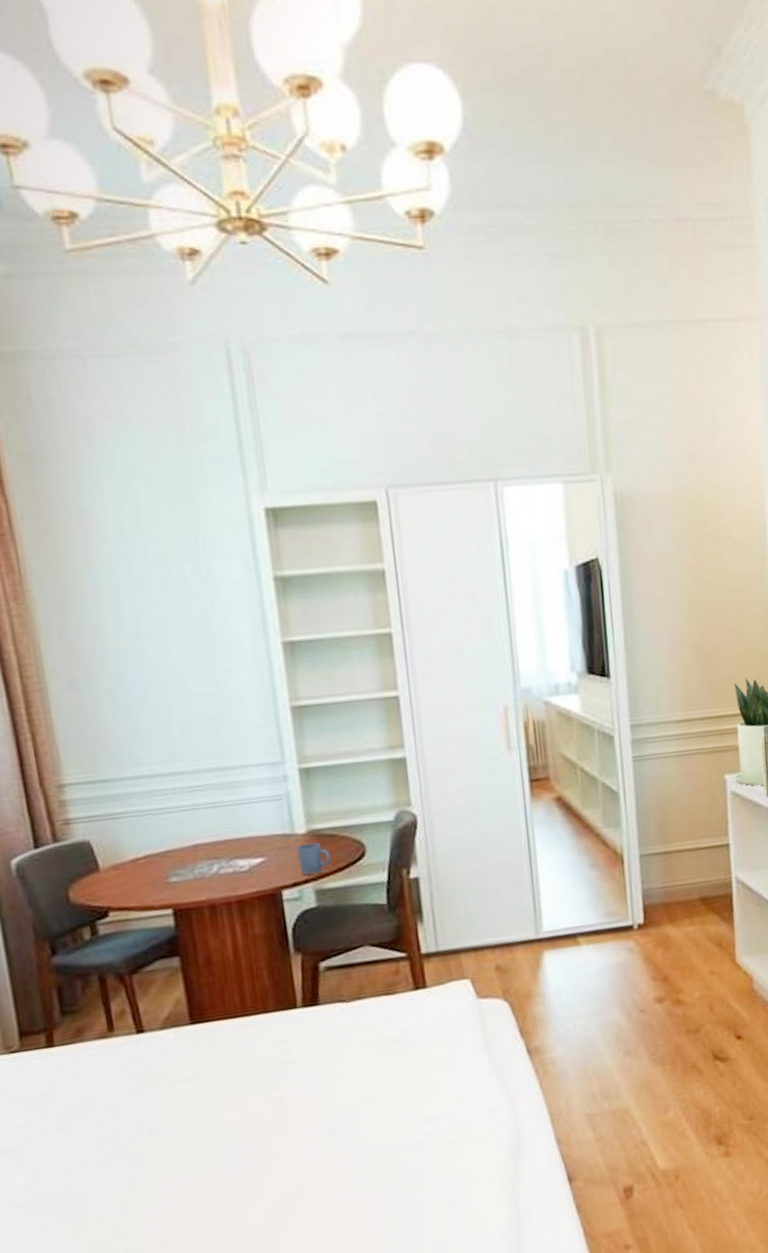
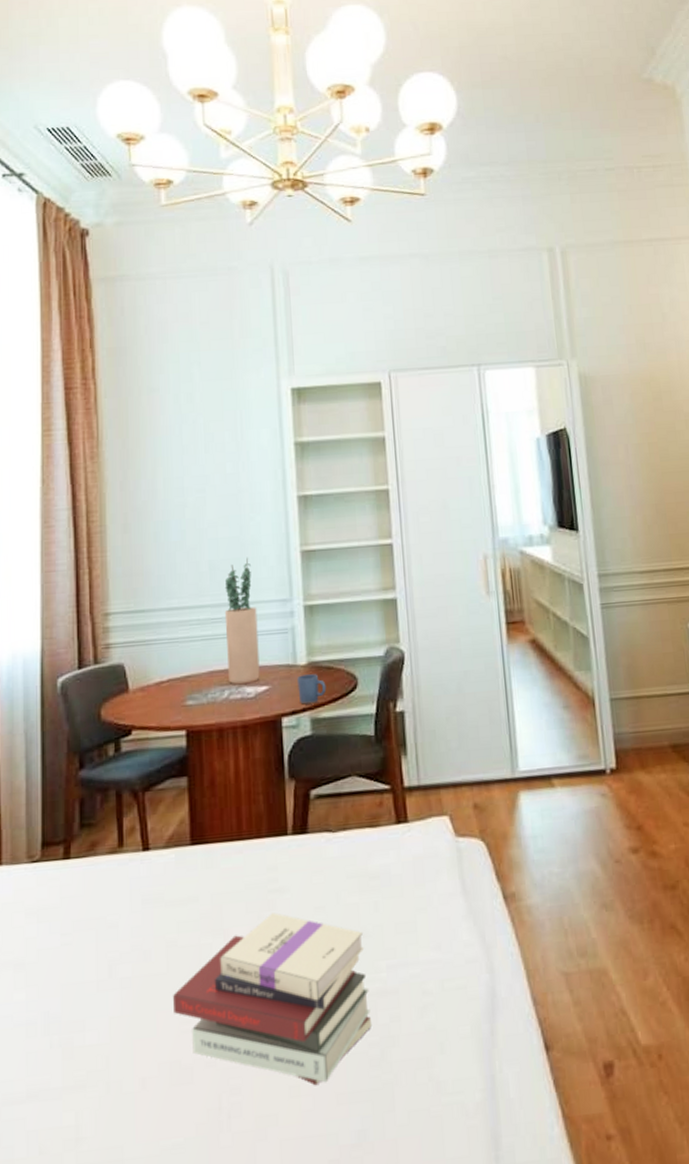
books: none [186,1082,396,1232] -> present [173,912,371,1086]
vase: none [201,715,254,859] -> present [224,557,260,685]

